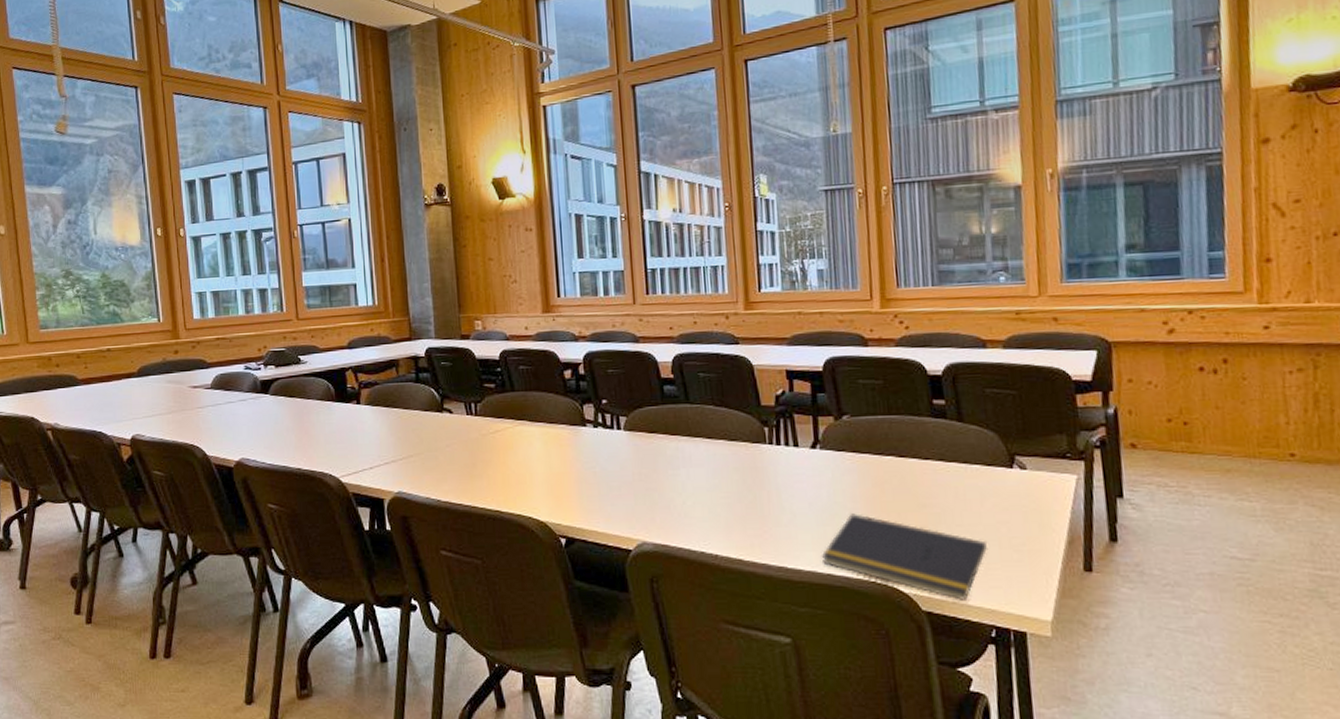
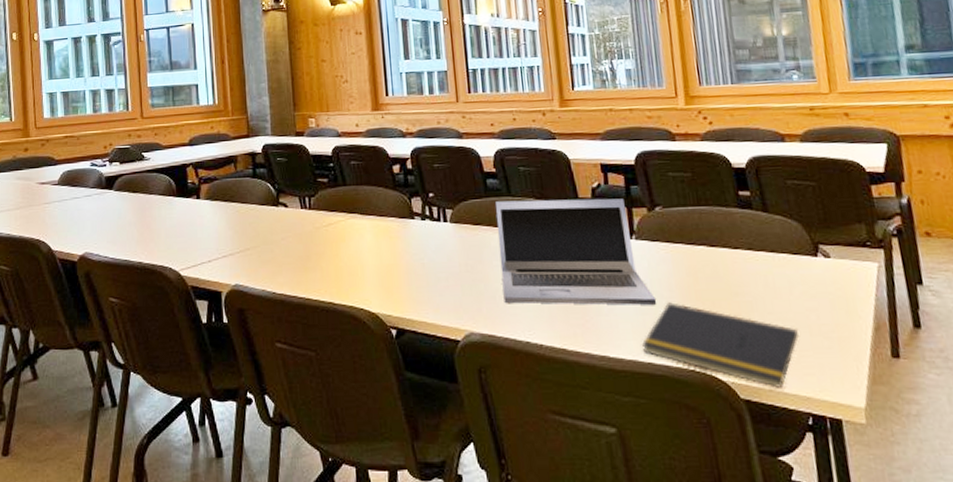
laptop: none [673,406,840,516] -> present [496,198,657,305]

